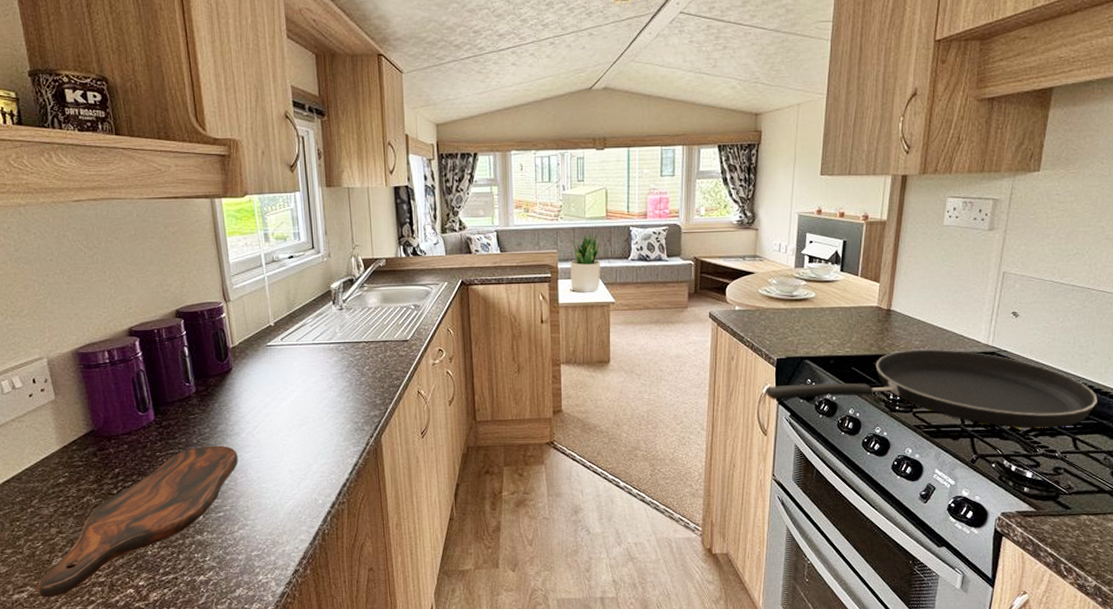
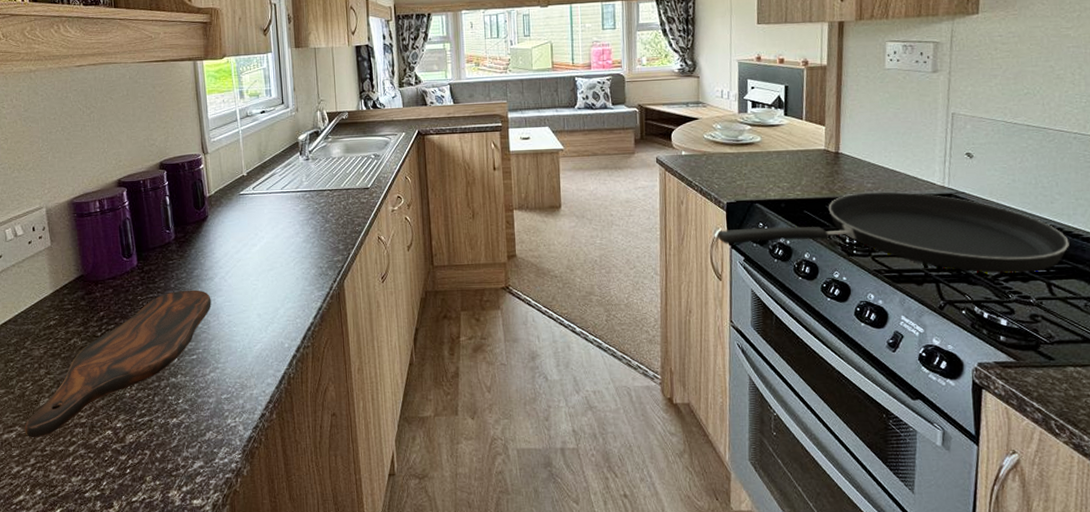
planter: present [571,232,601,293] -> none [520,83,549,141]

